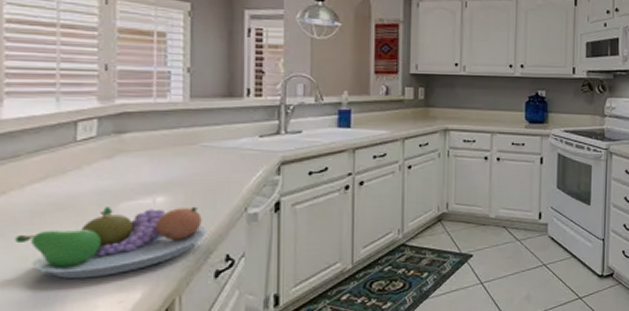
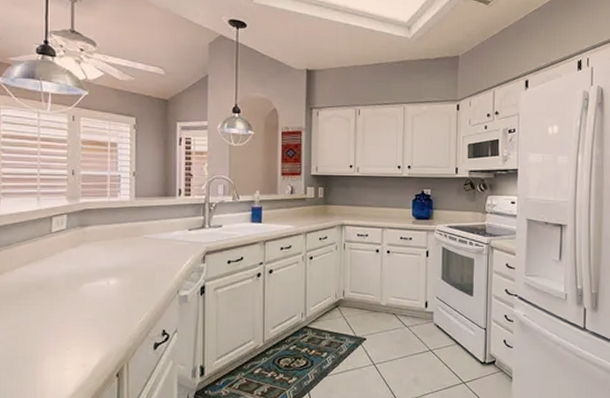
fruit bowl: present [14,206,209,279] -> none [8,287,150,345]

